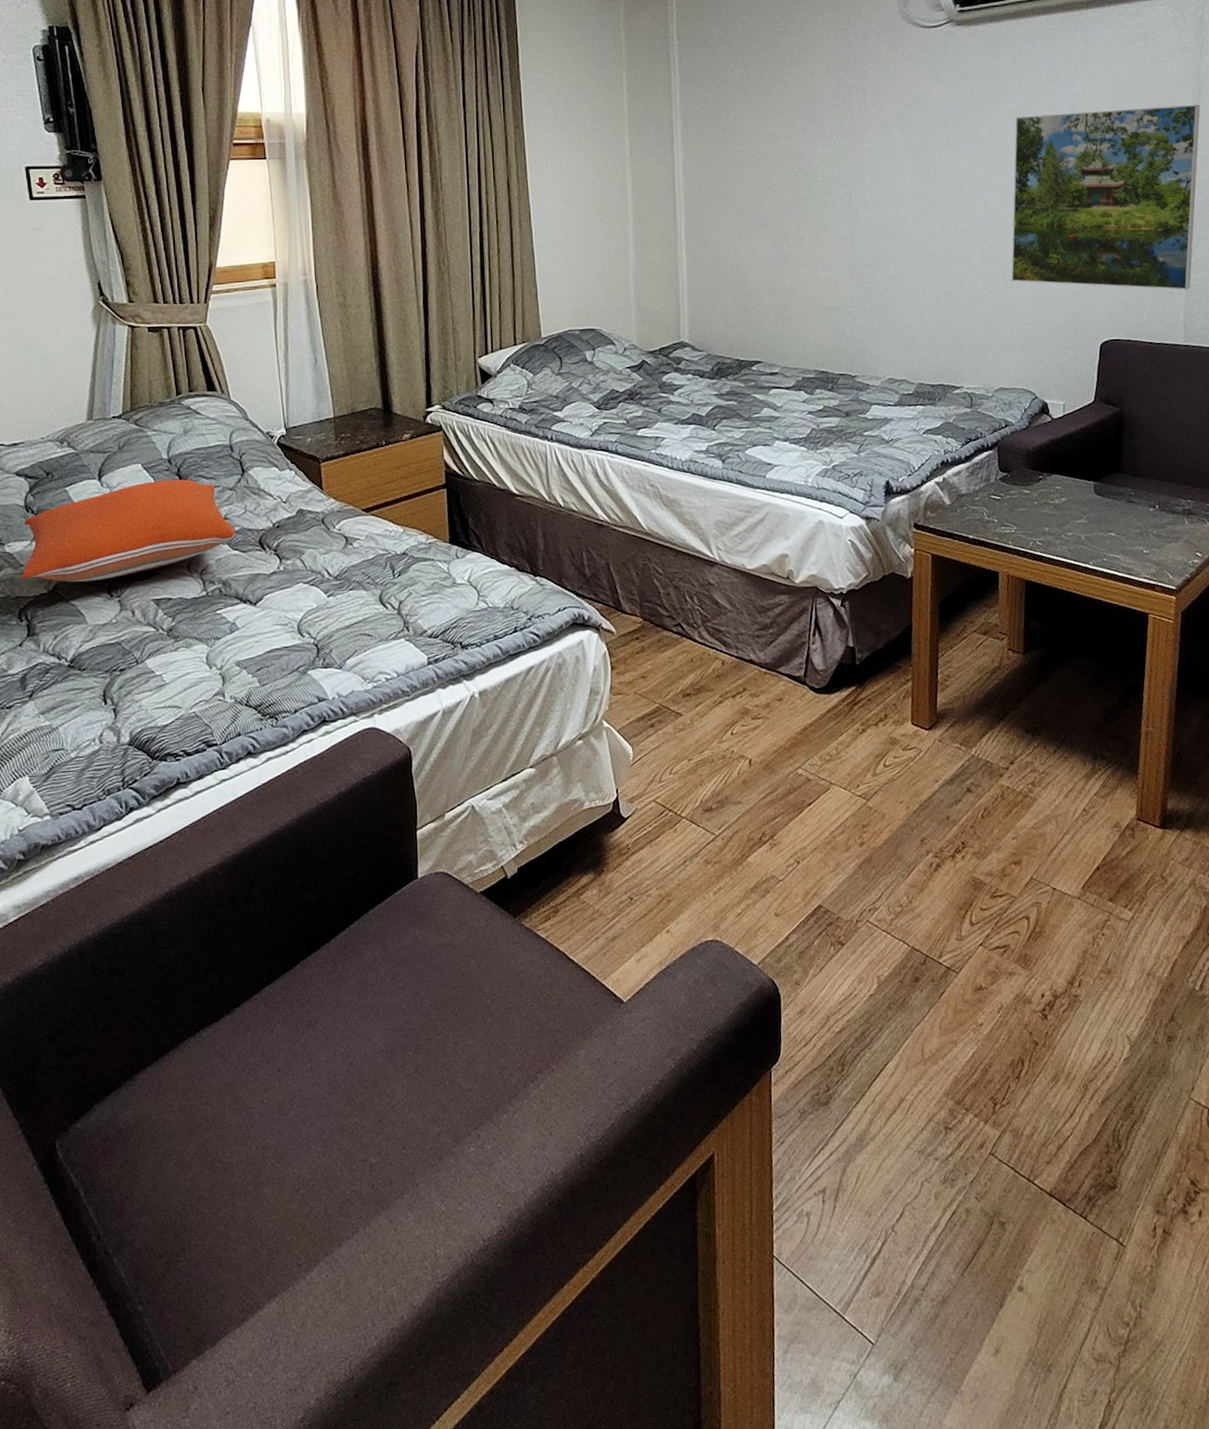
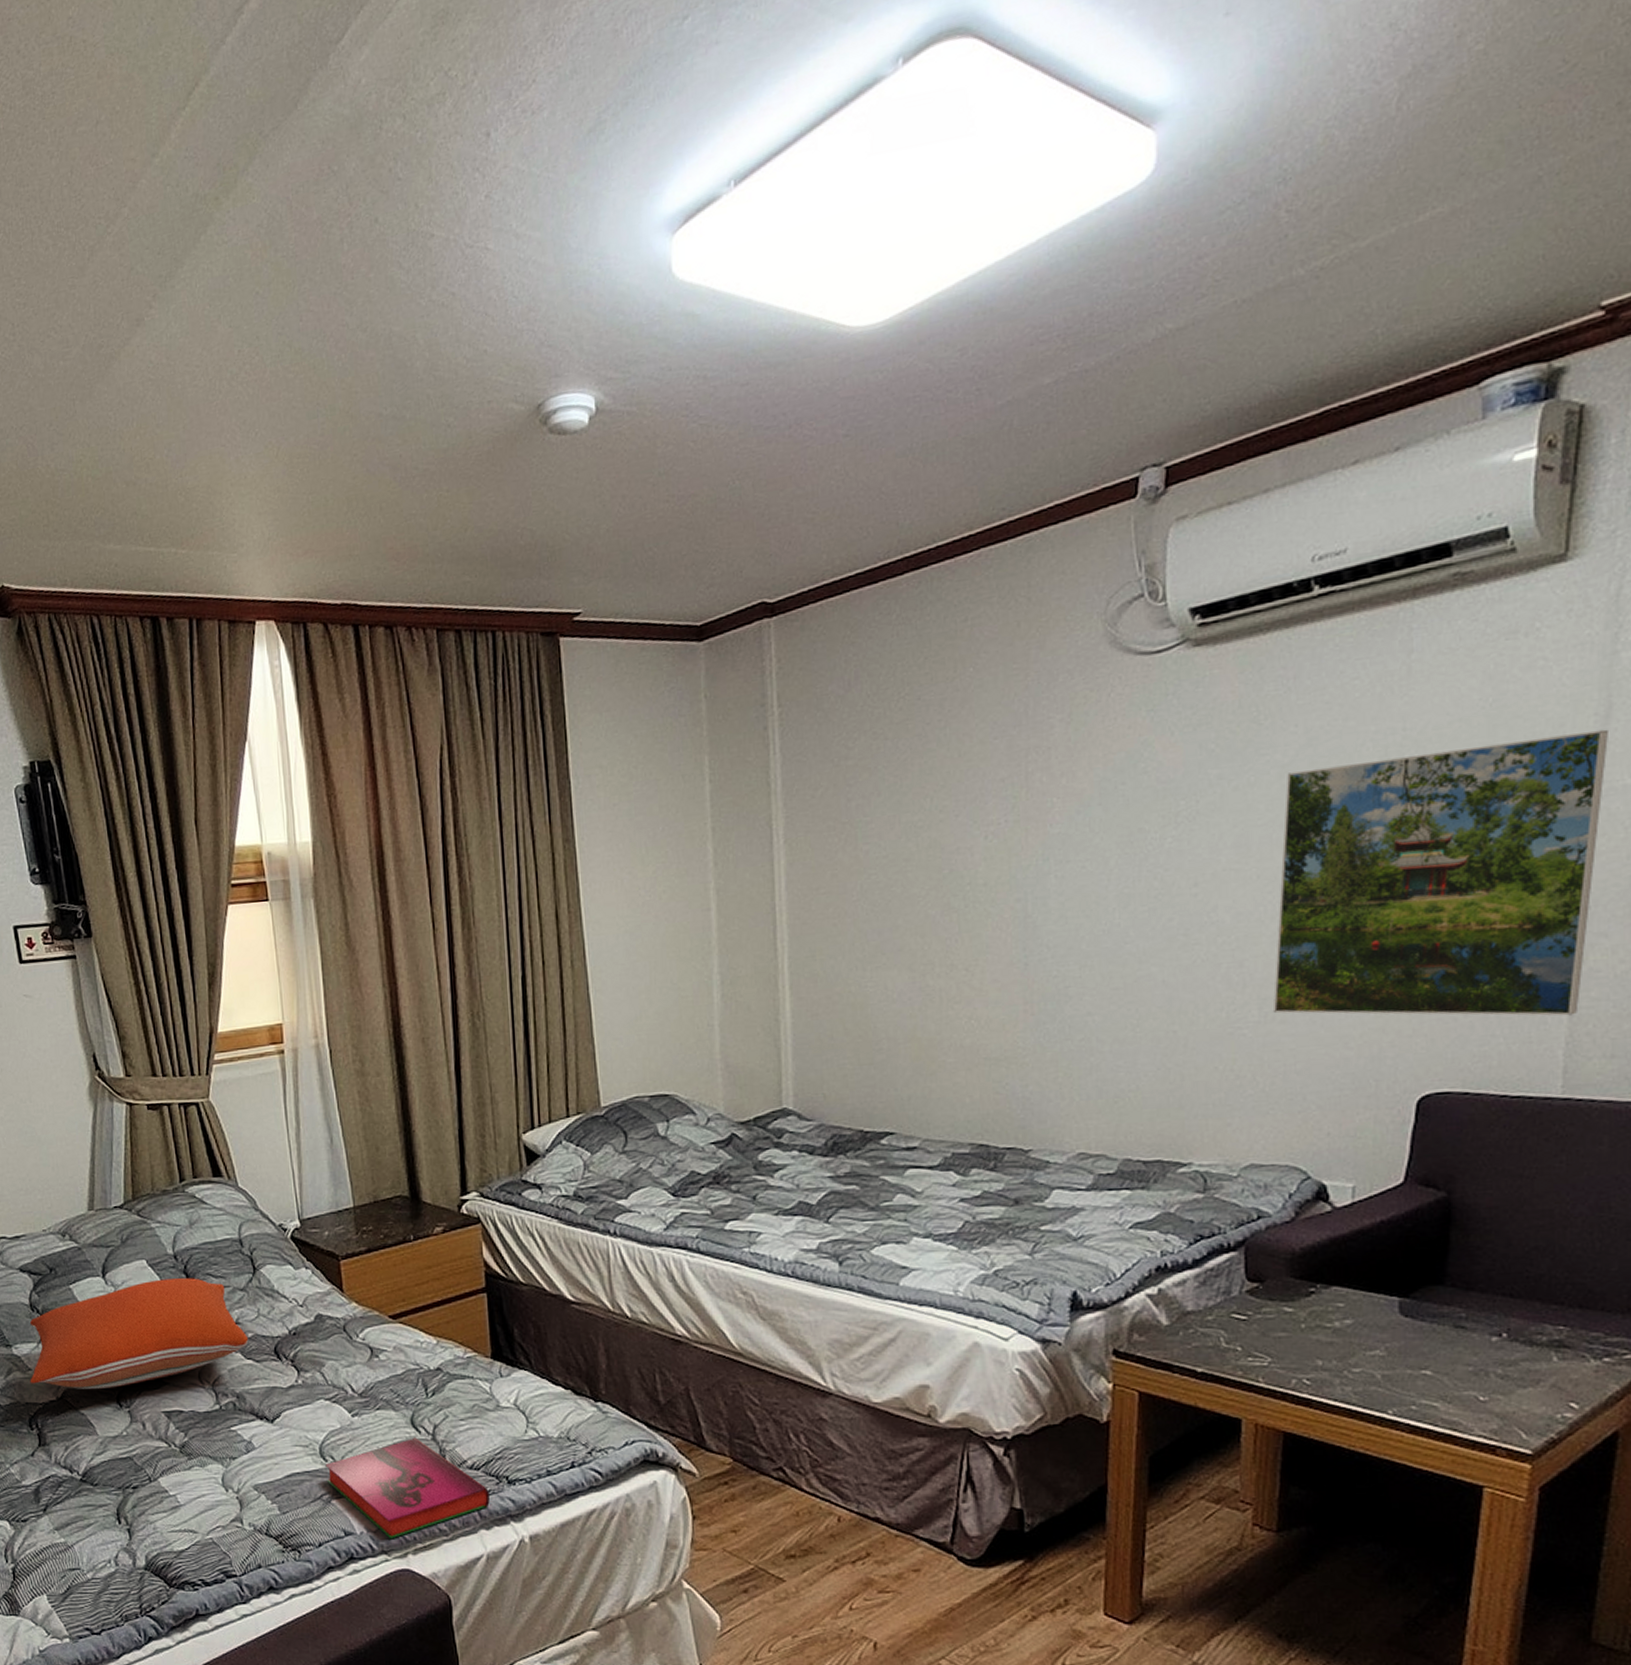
hardback book: none [302,612,446,702] -> present [325,1437,490,1539]

